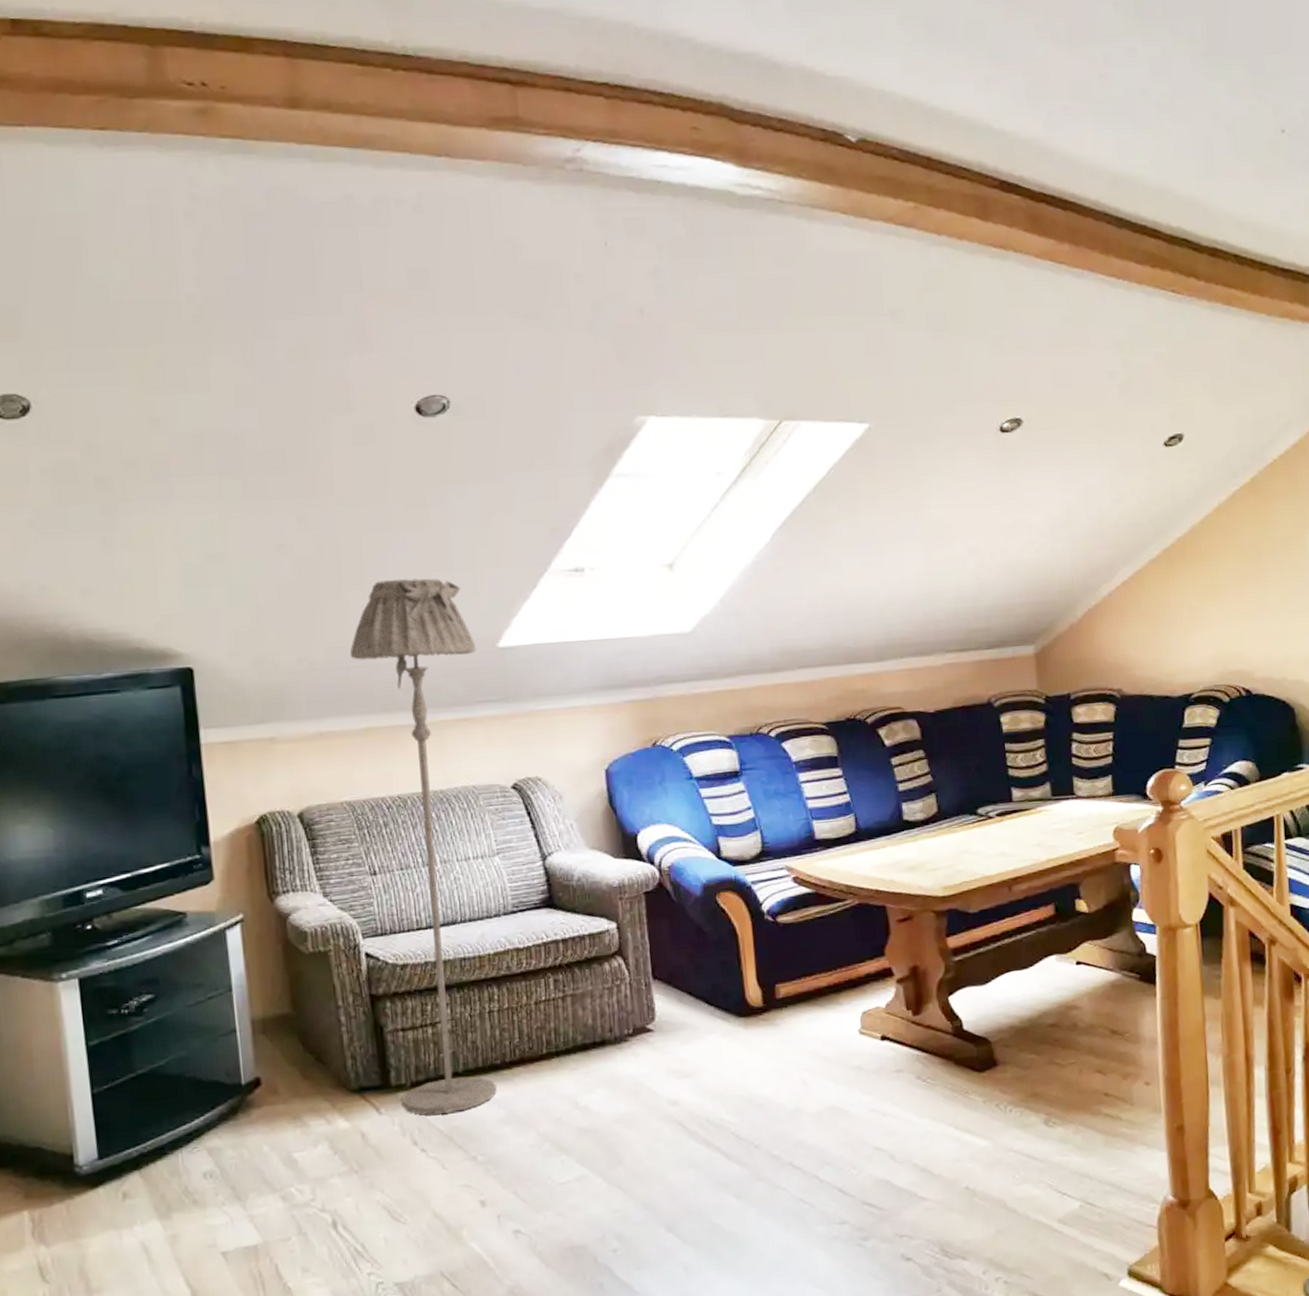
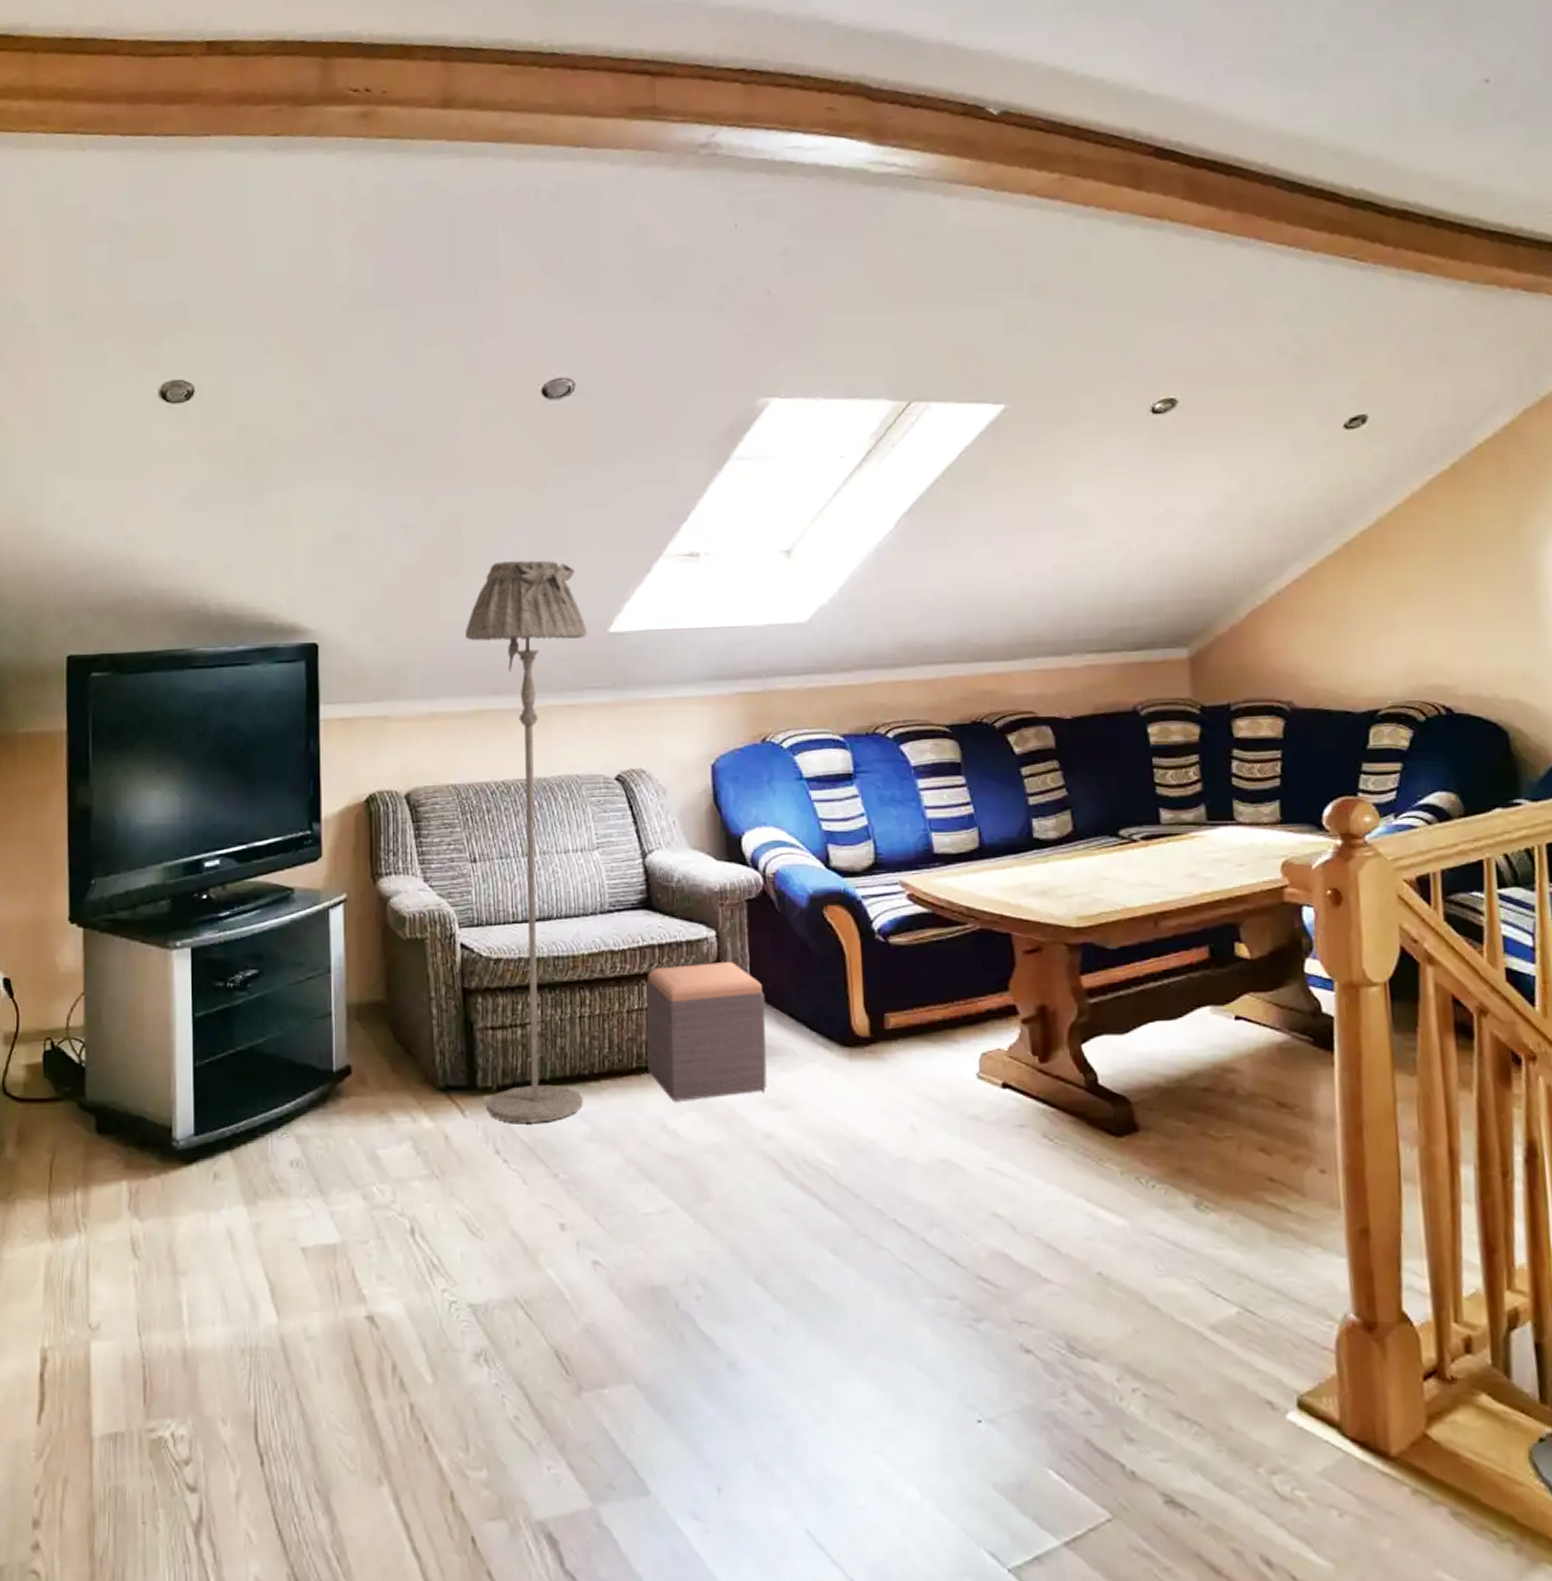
footstool: none [552,950,671,1081] -> present [646,962,767,1102]

